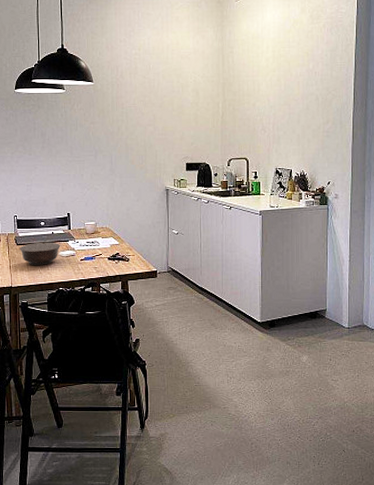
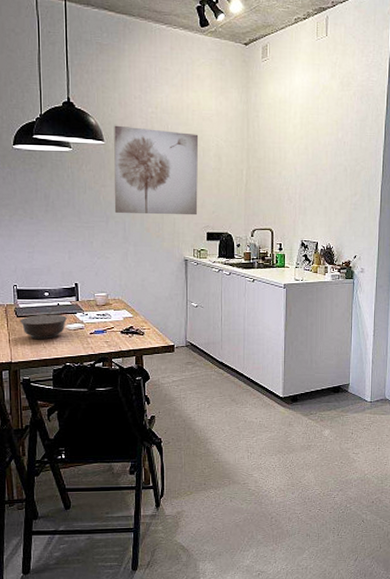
wall art: none [102,67,178,148] -> present [114,125,199,216]

